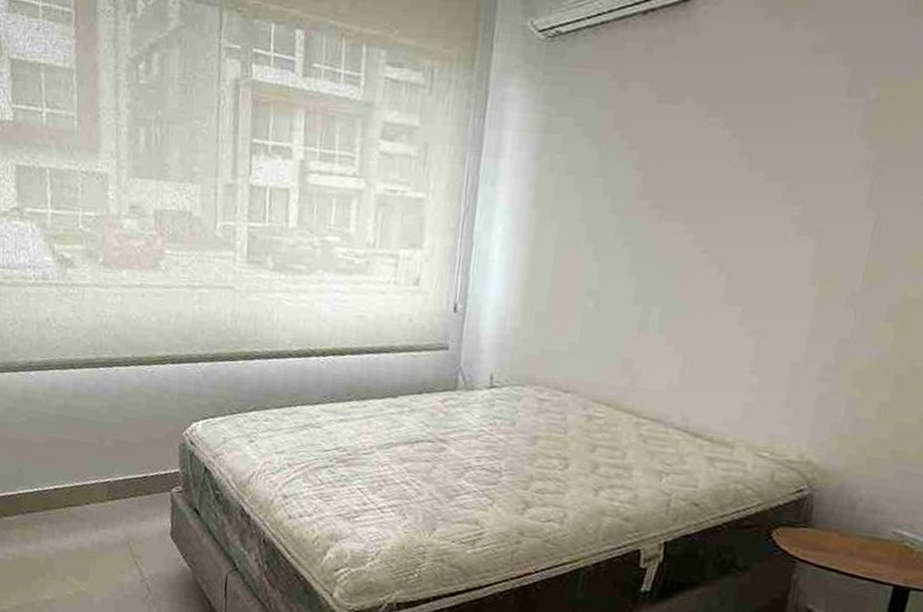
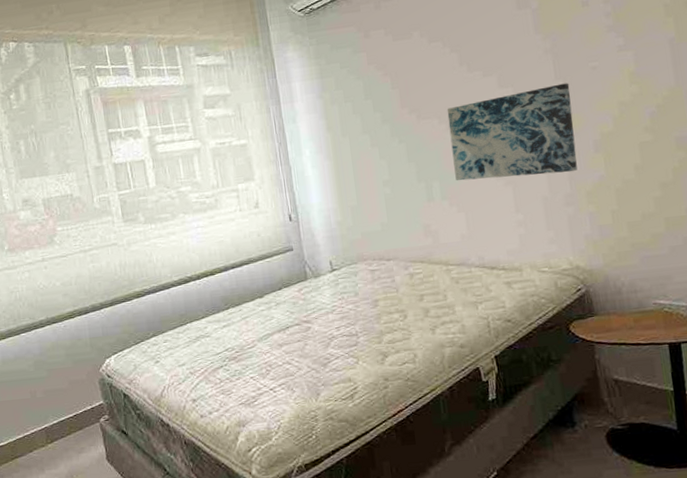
wall art: none [684,213,883,340] -> present [447,83,578,181]

